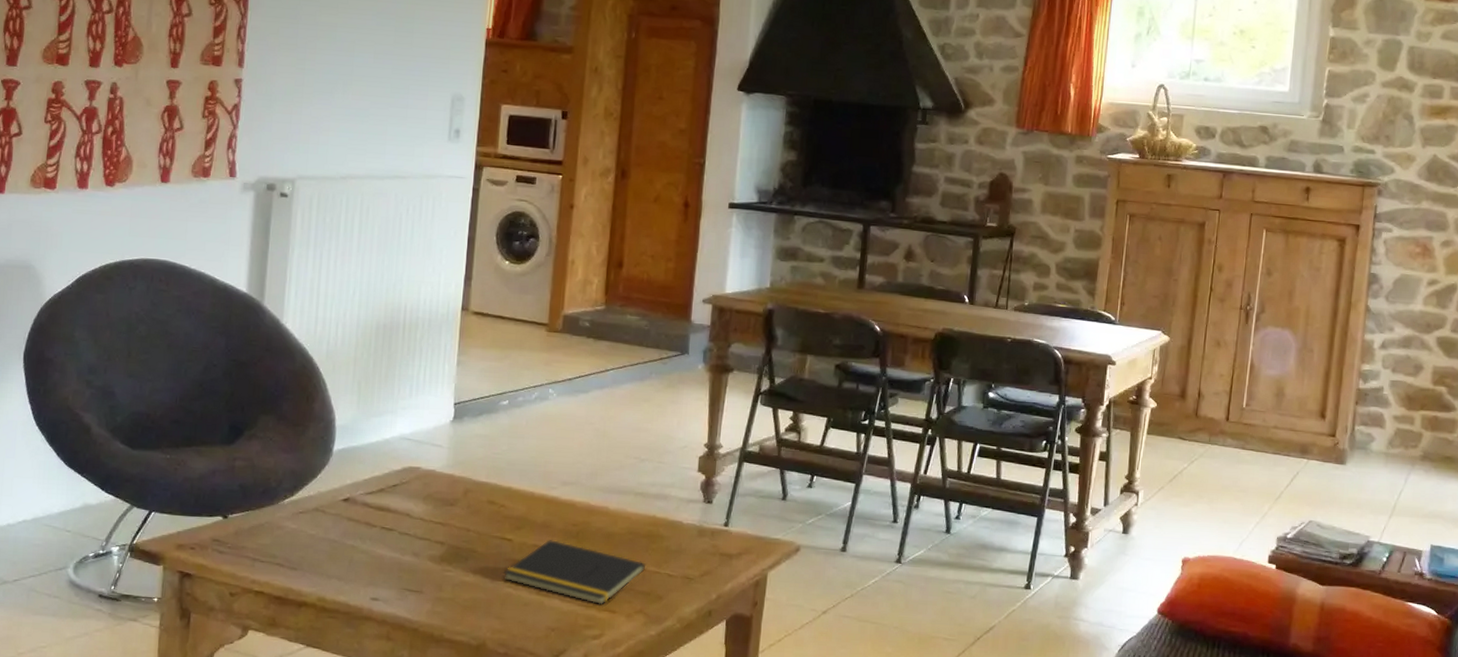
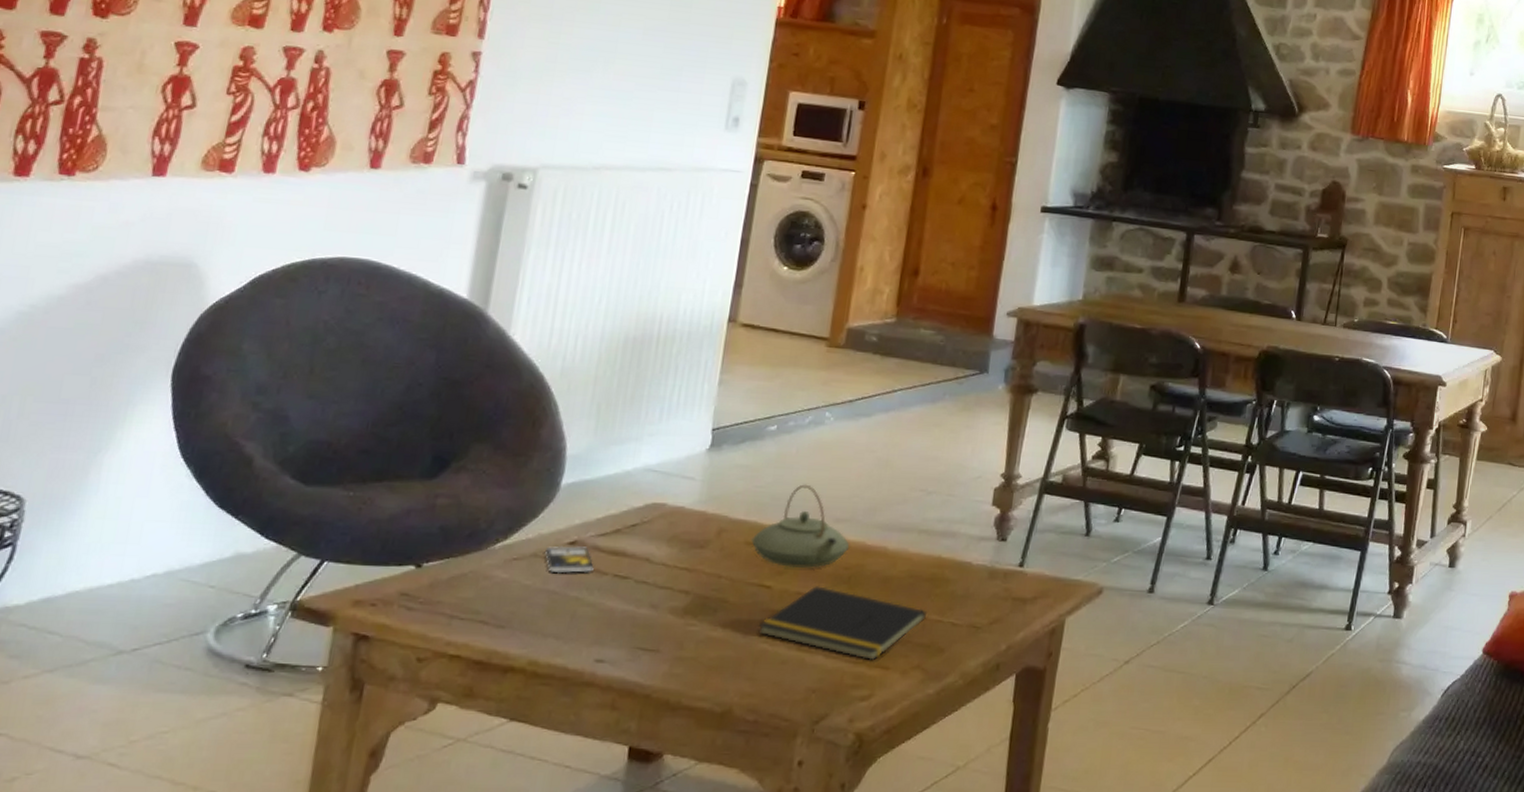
smartphone: none [325,502,365,525] -> present [545,545,594,574]
teapot: none [493,451,575,524] -> present [751,484,849,569]

